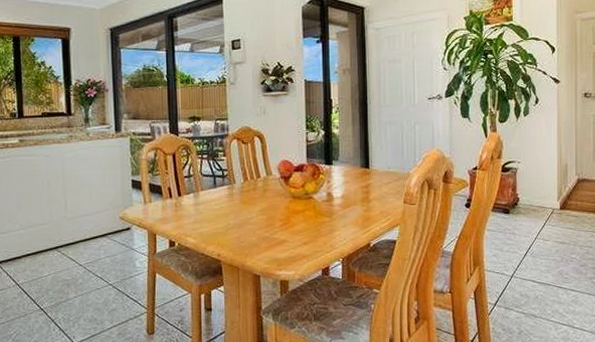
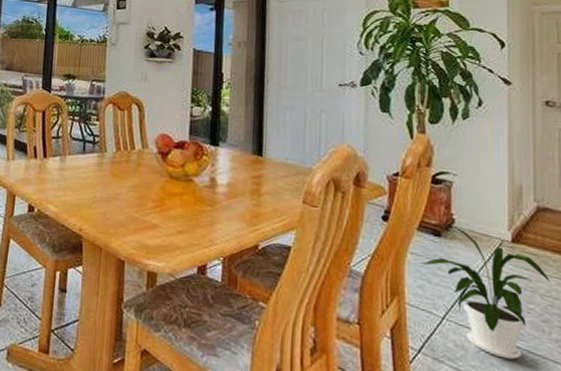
house plant: none [495,201,586,299] -> present [421,221,550,360]

